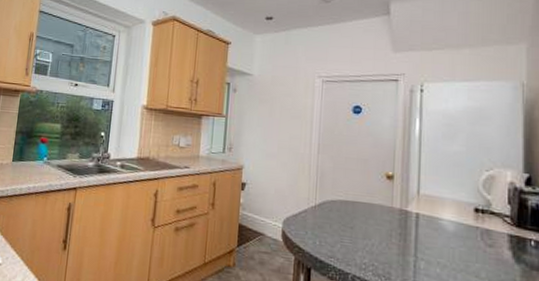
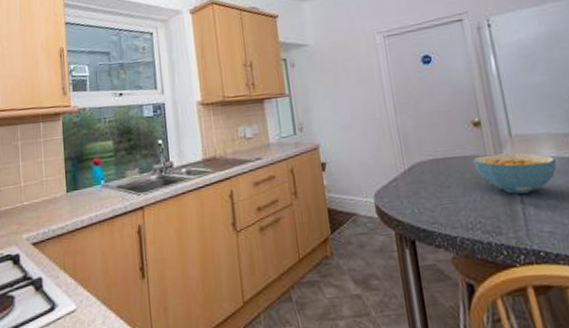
cereal bowl: none [379,206,456,249] -> present [473,153,557,194]

